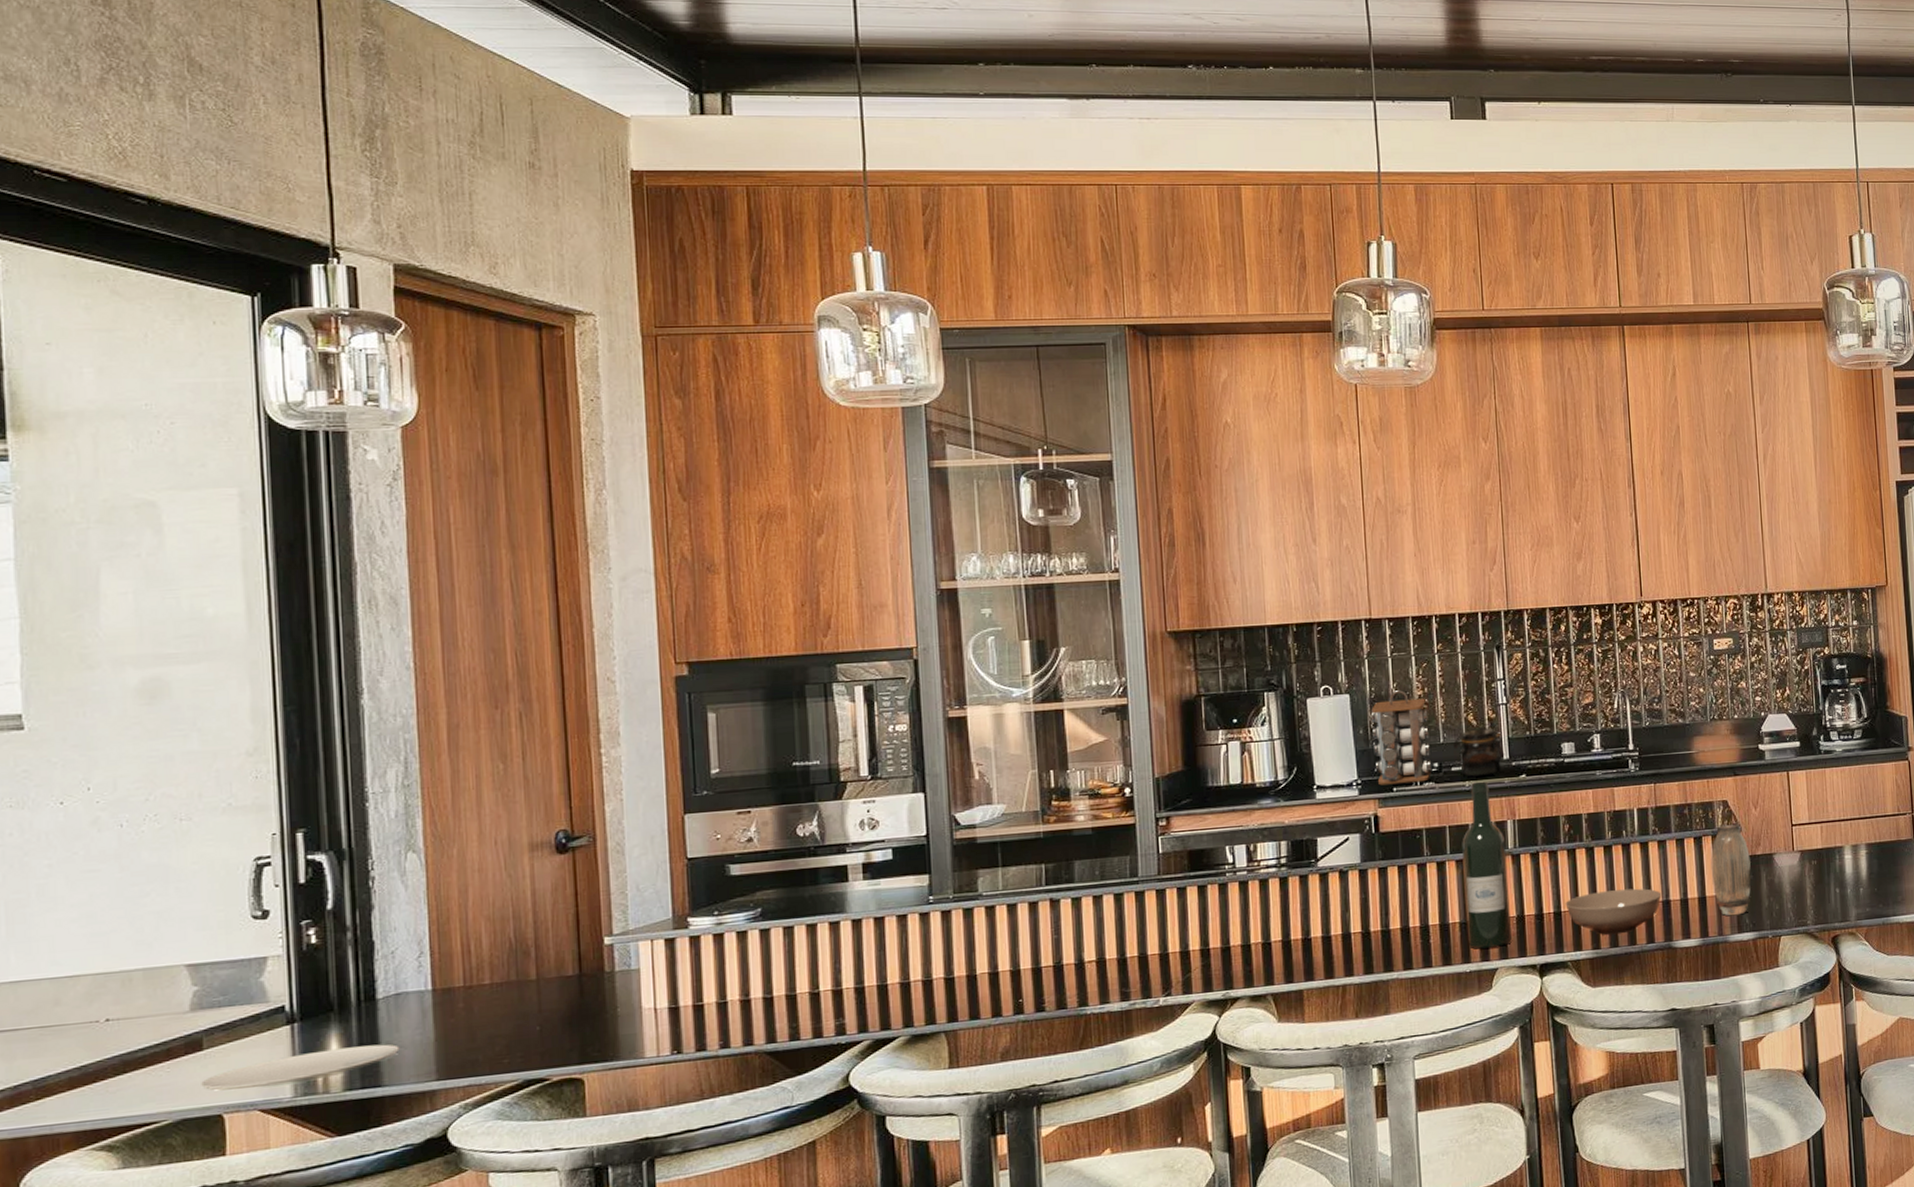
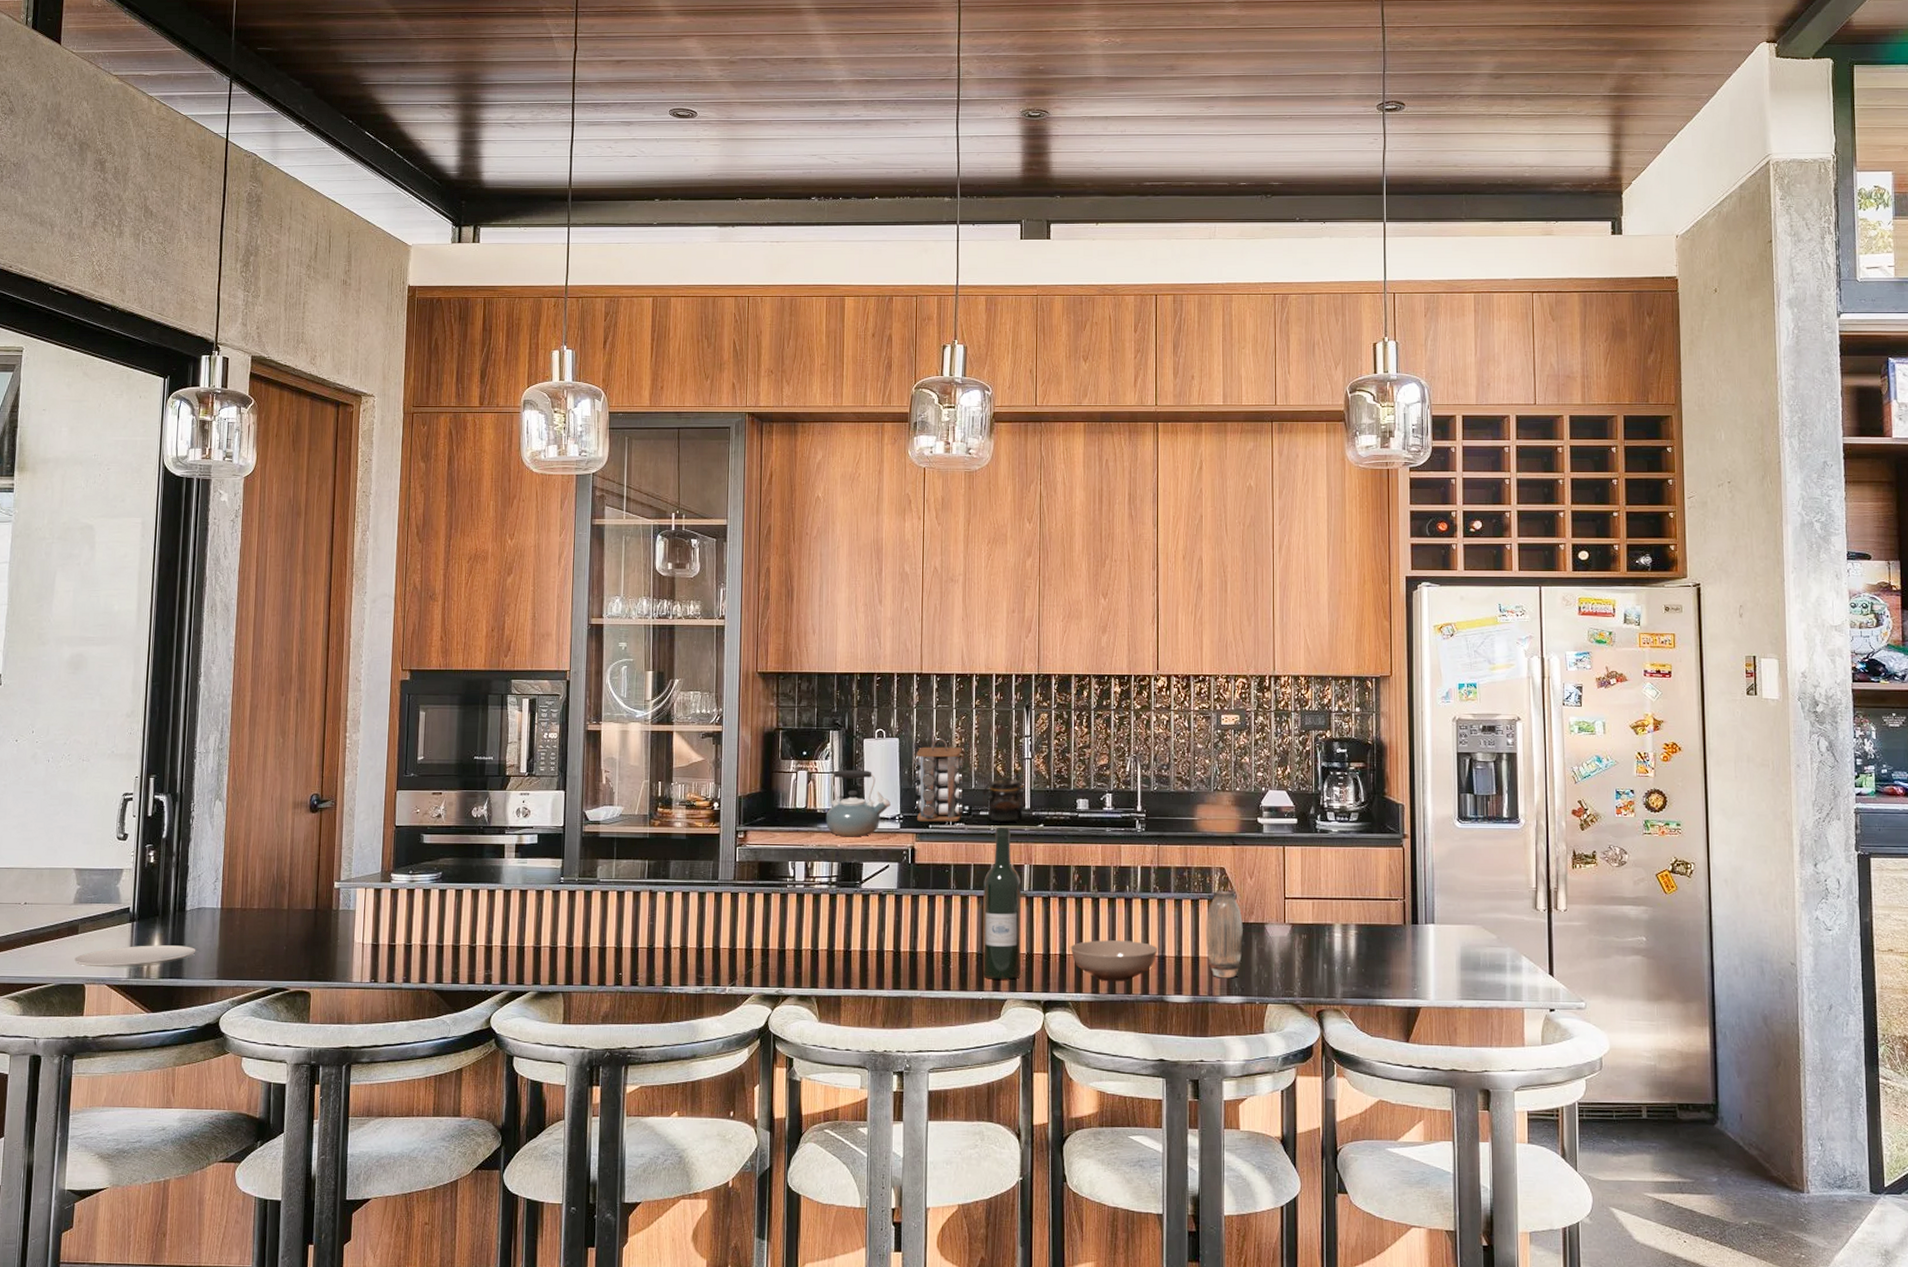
kettle: none [1267,733,1345,812] -> present [825,769,890,837]

